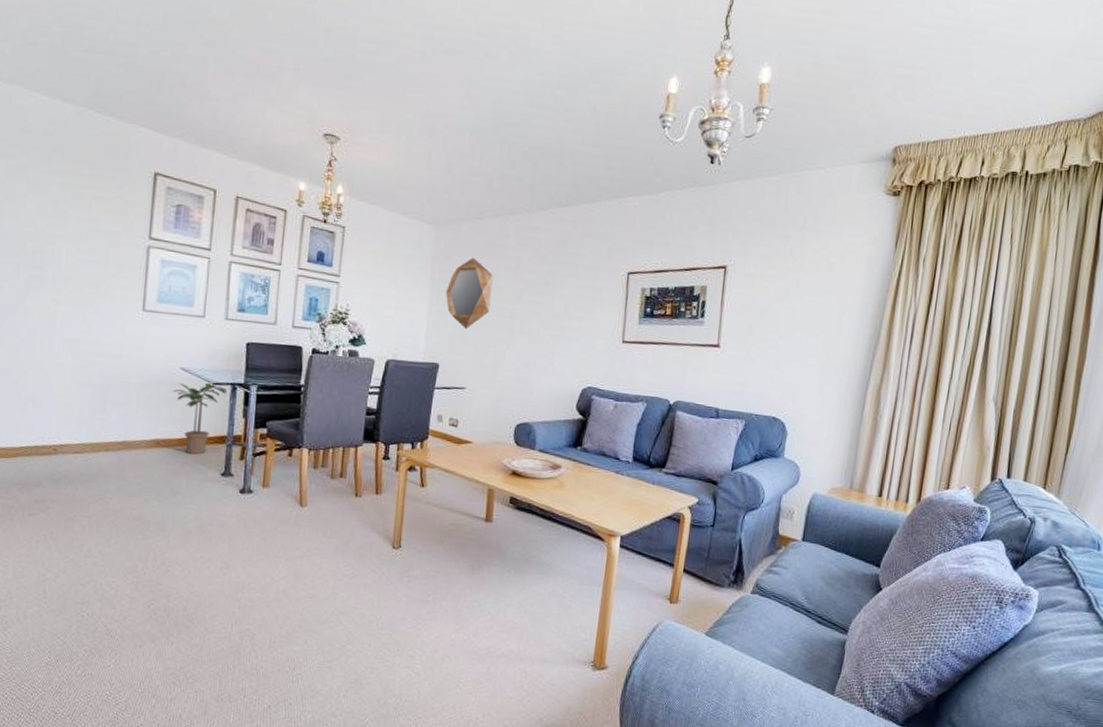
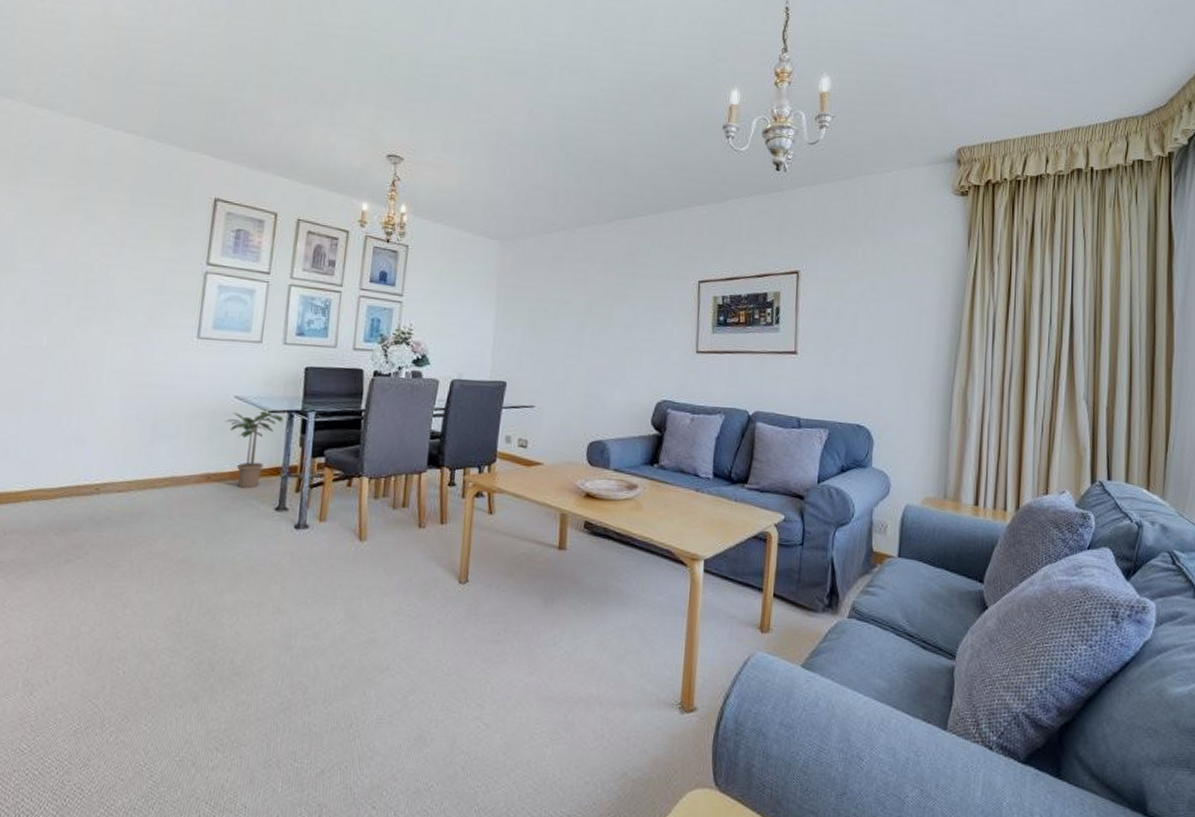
home mirror: present [445,257,493,330] -> none [512,272,561,345]

